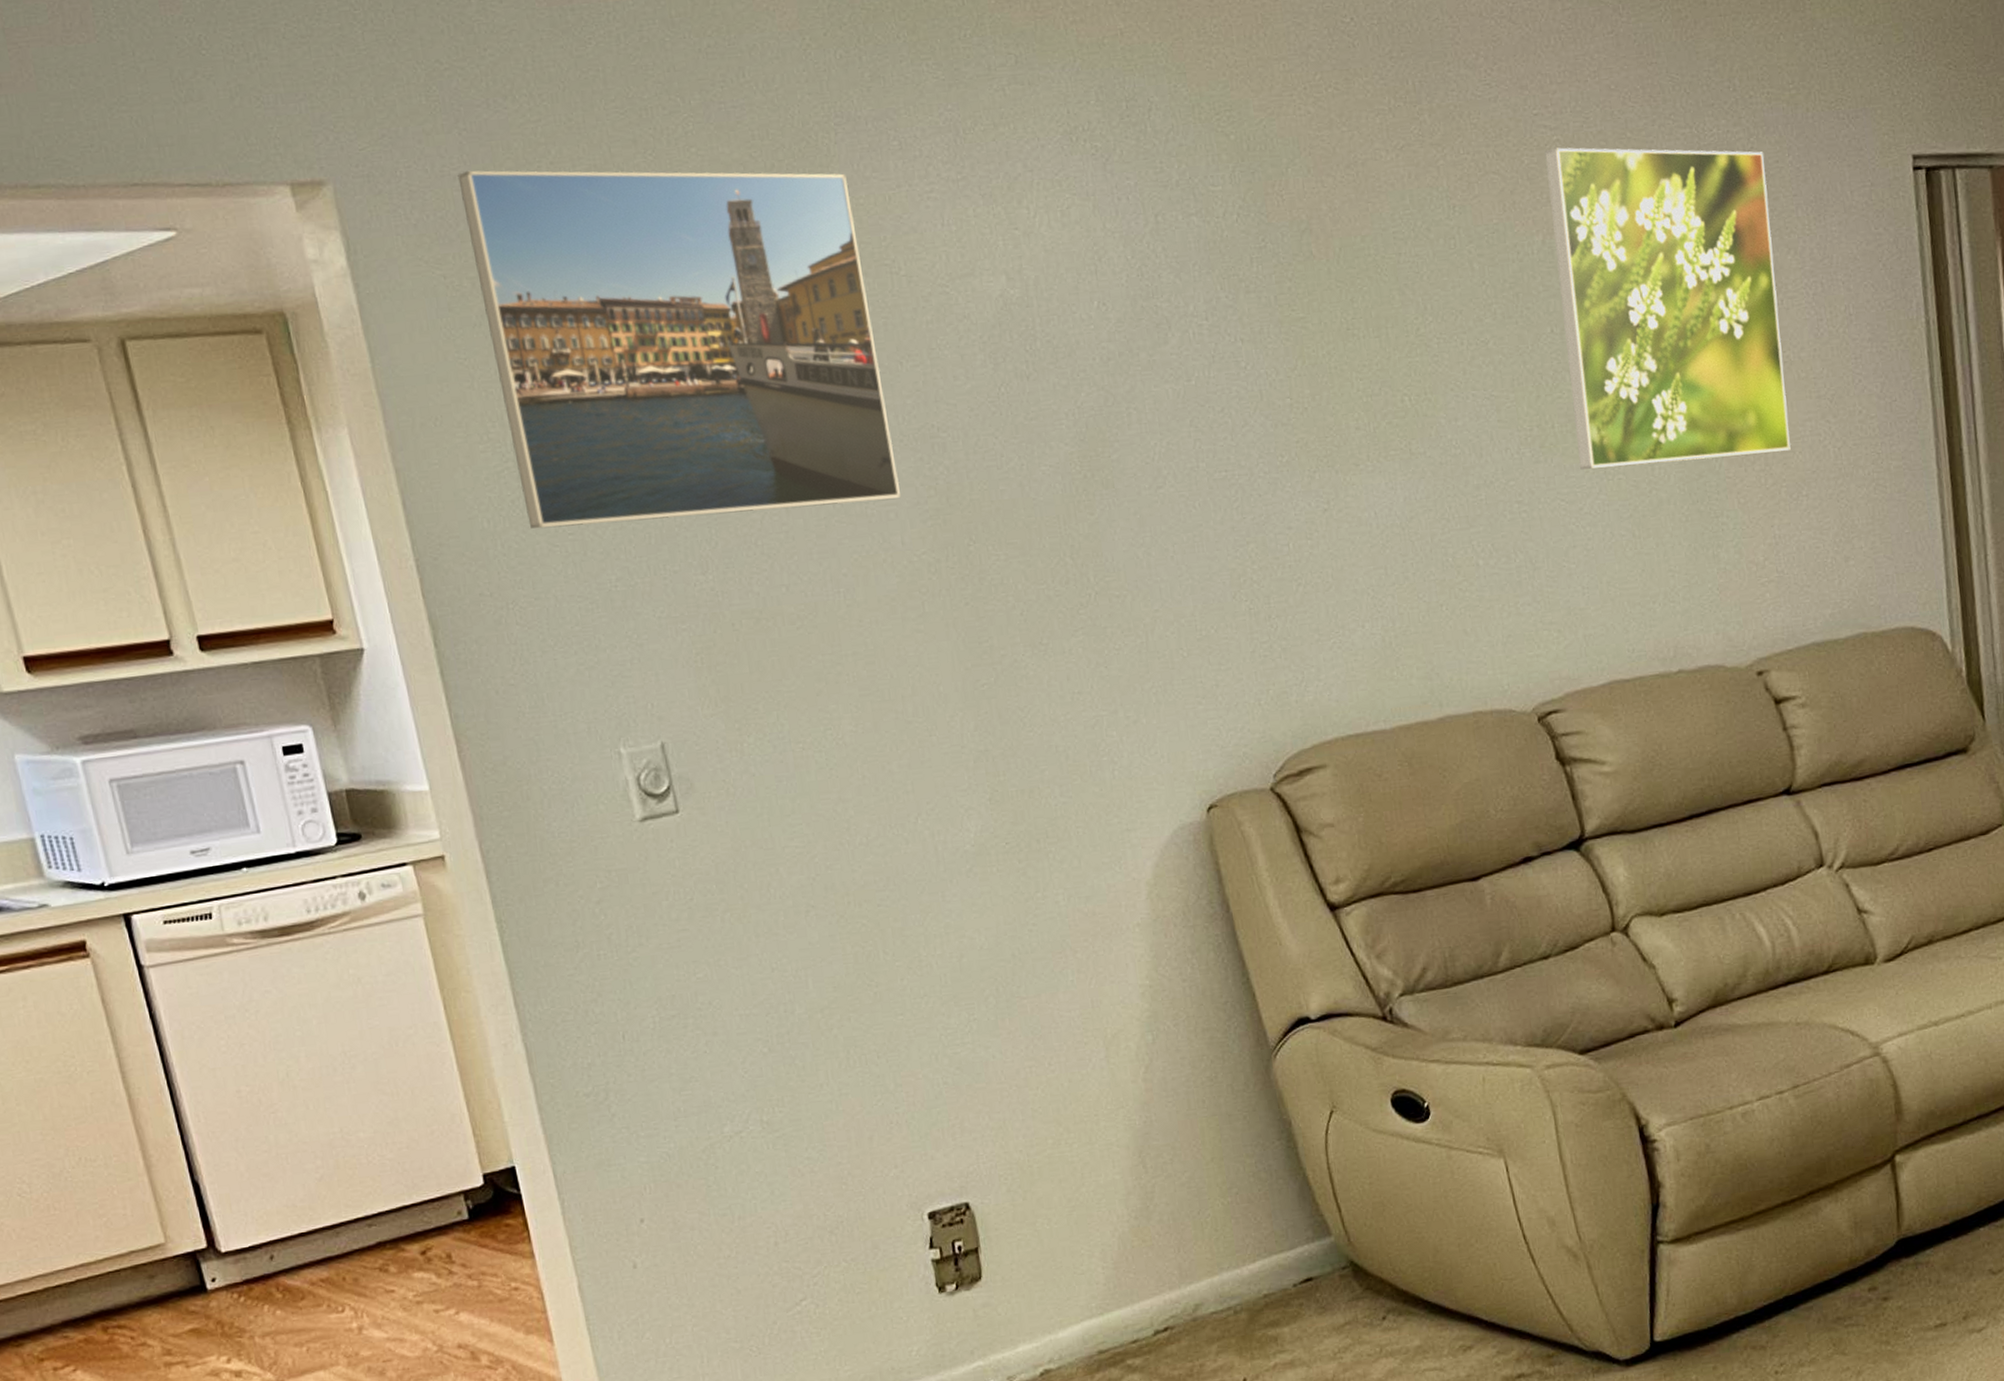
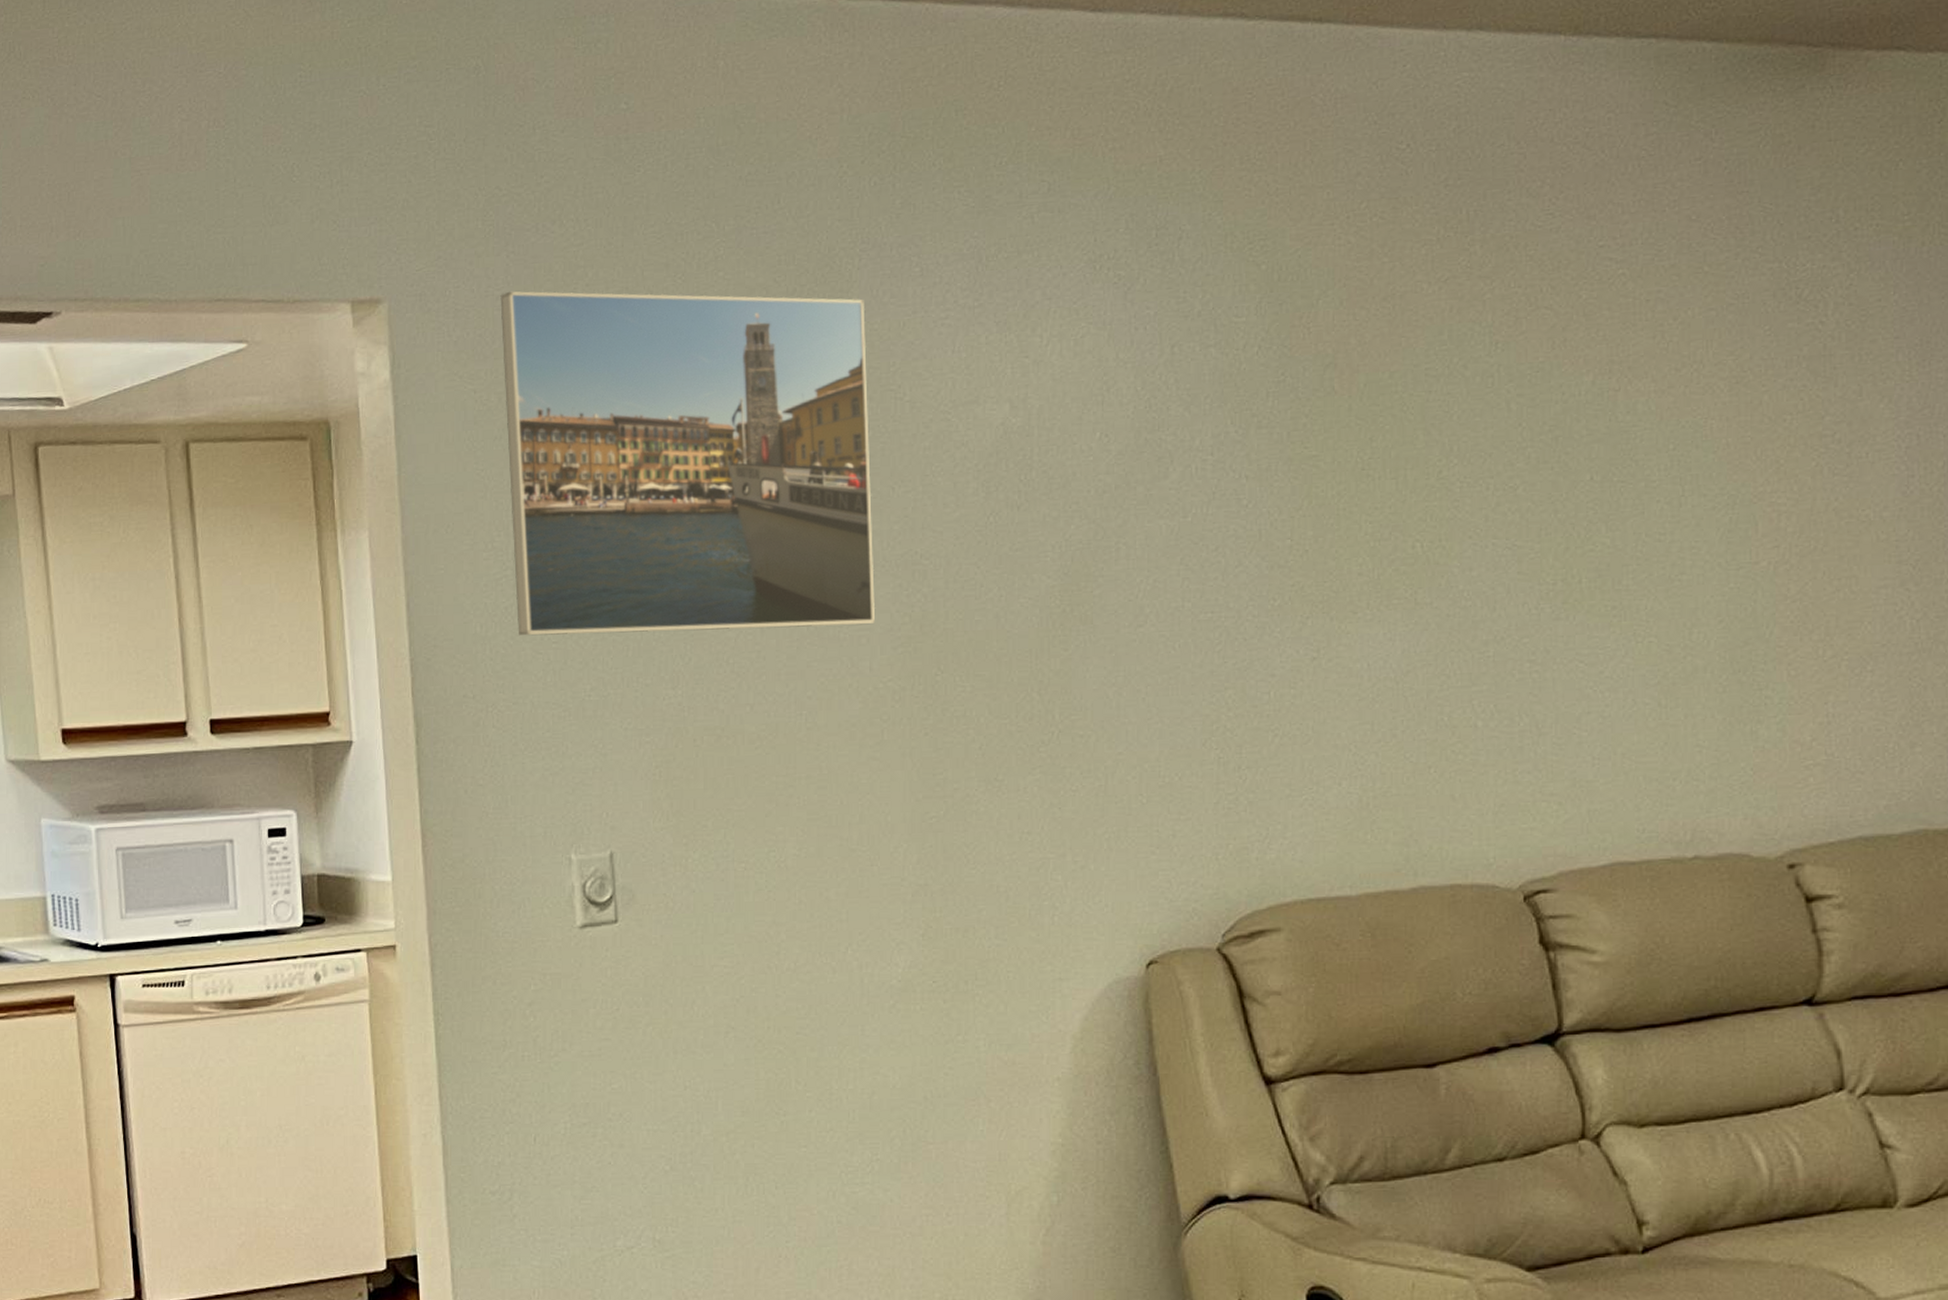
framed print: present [1545,147,1791,470] -> none [1605,282,1865,630]

